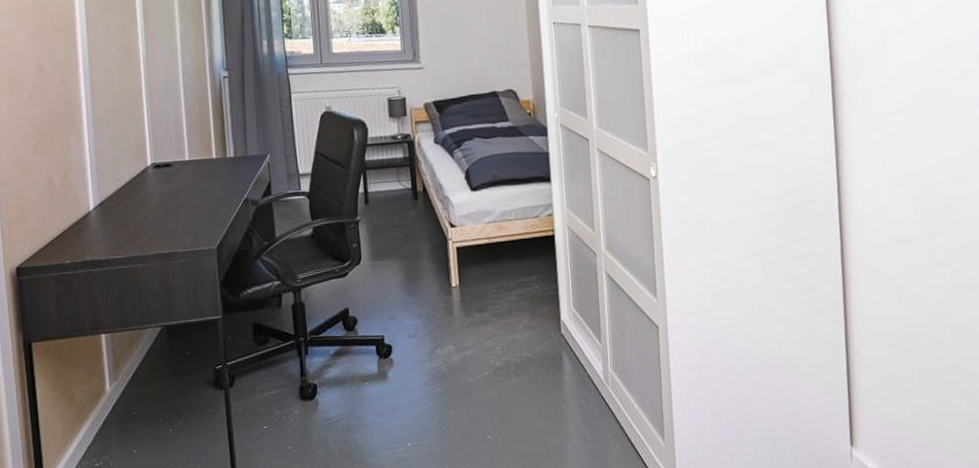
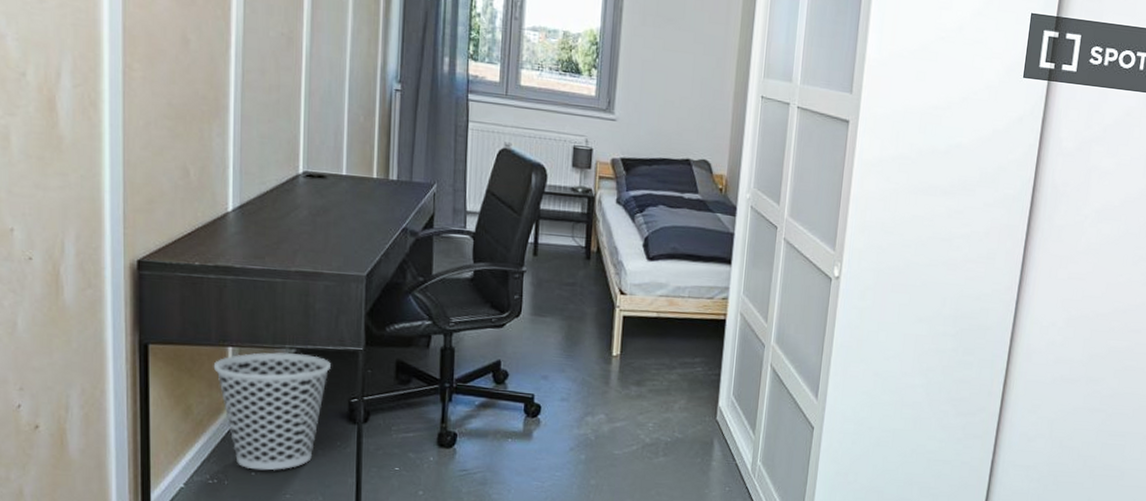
wastebasket: none [89,330,194,448] -> present [213,352,331,471]

